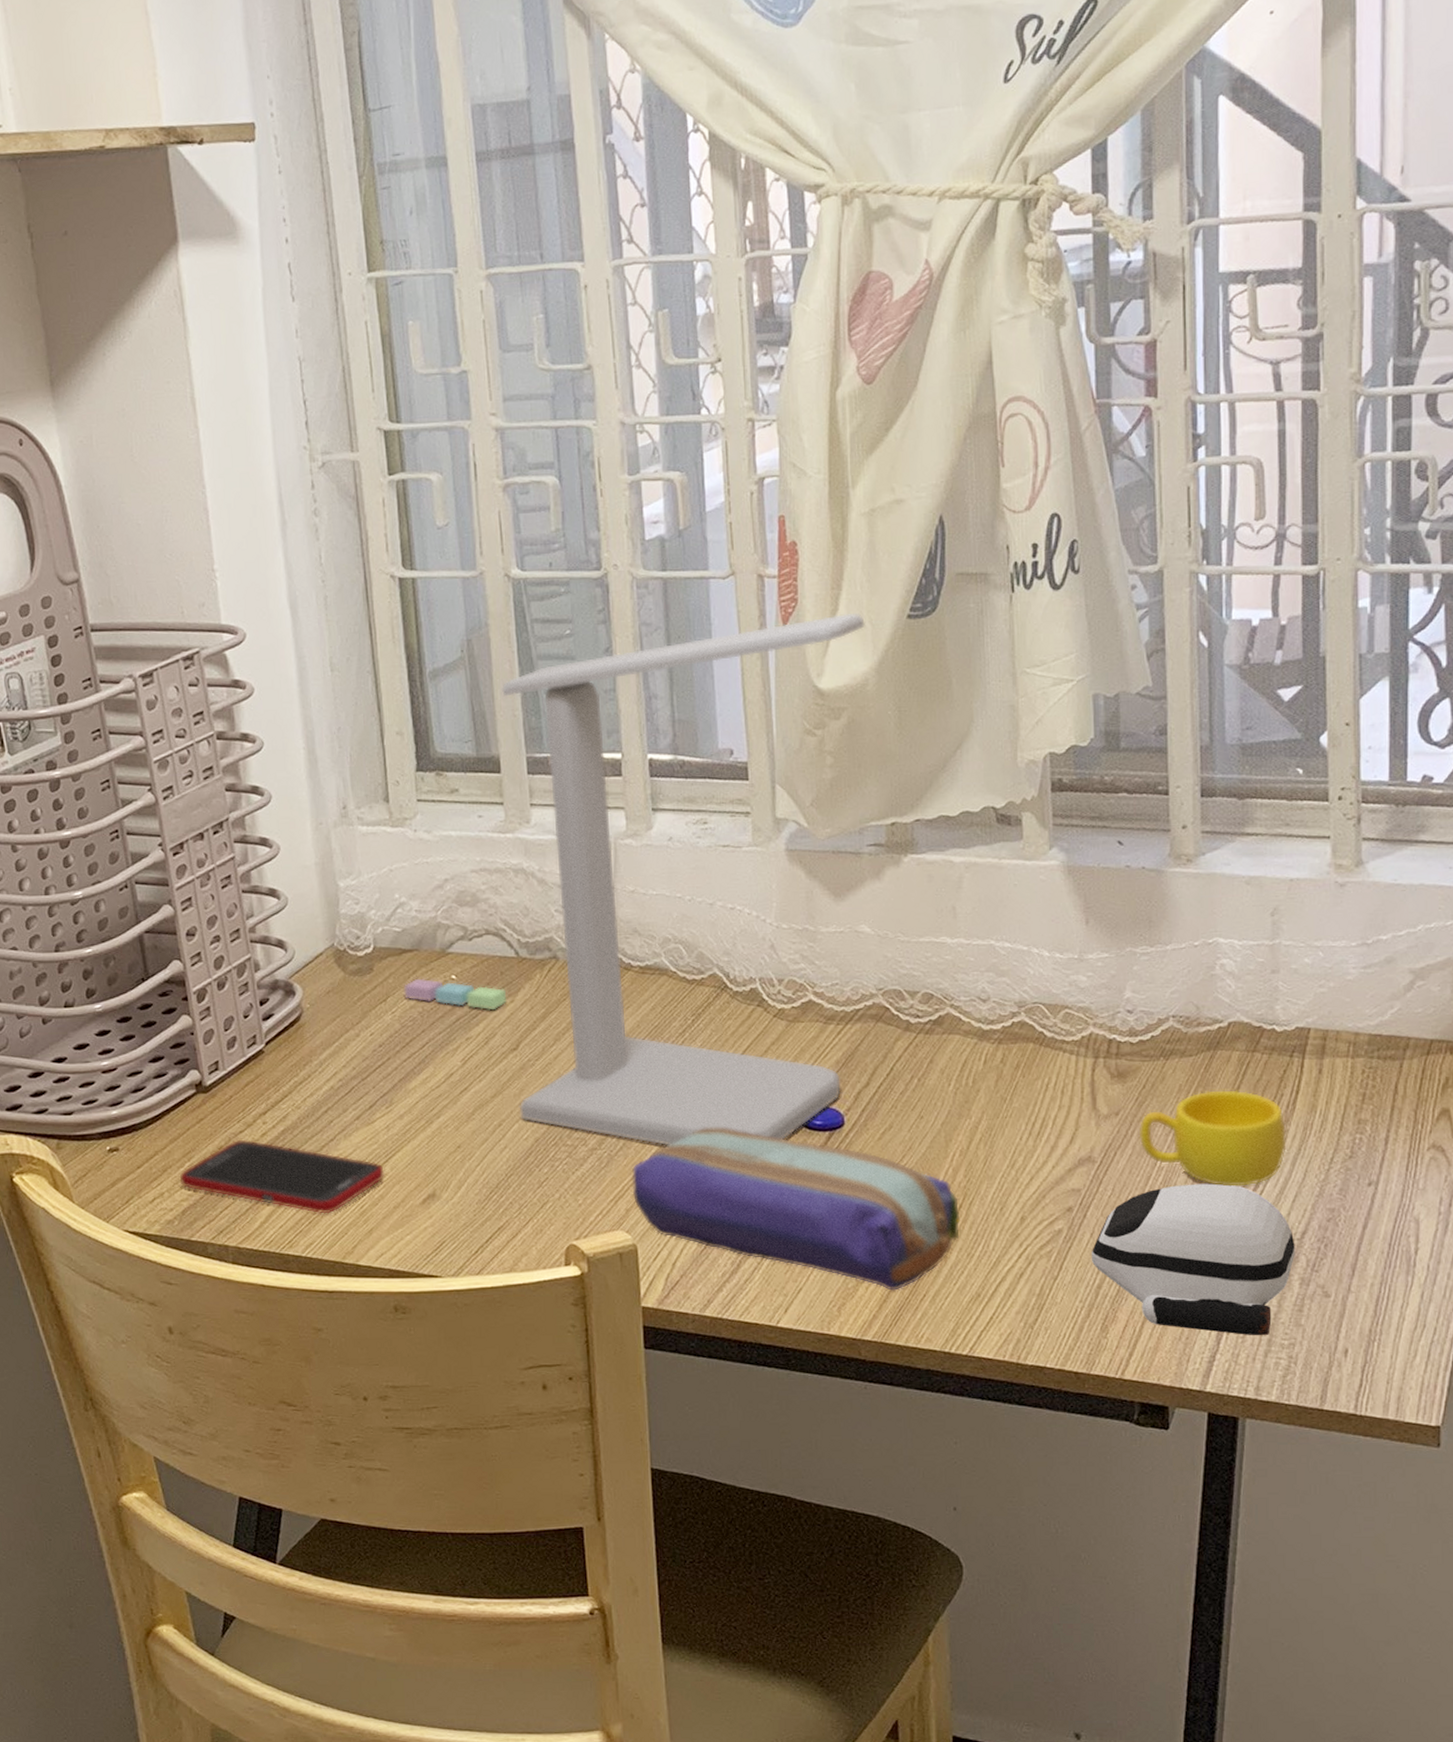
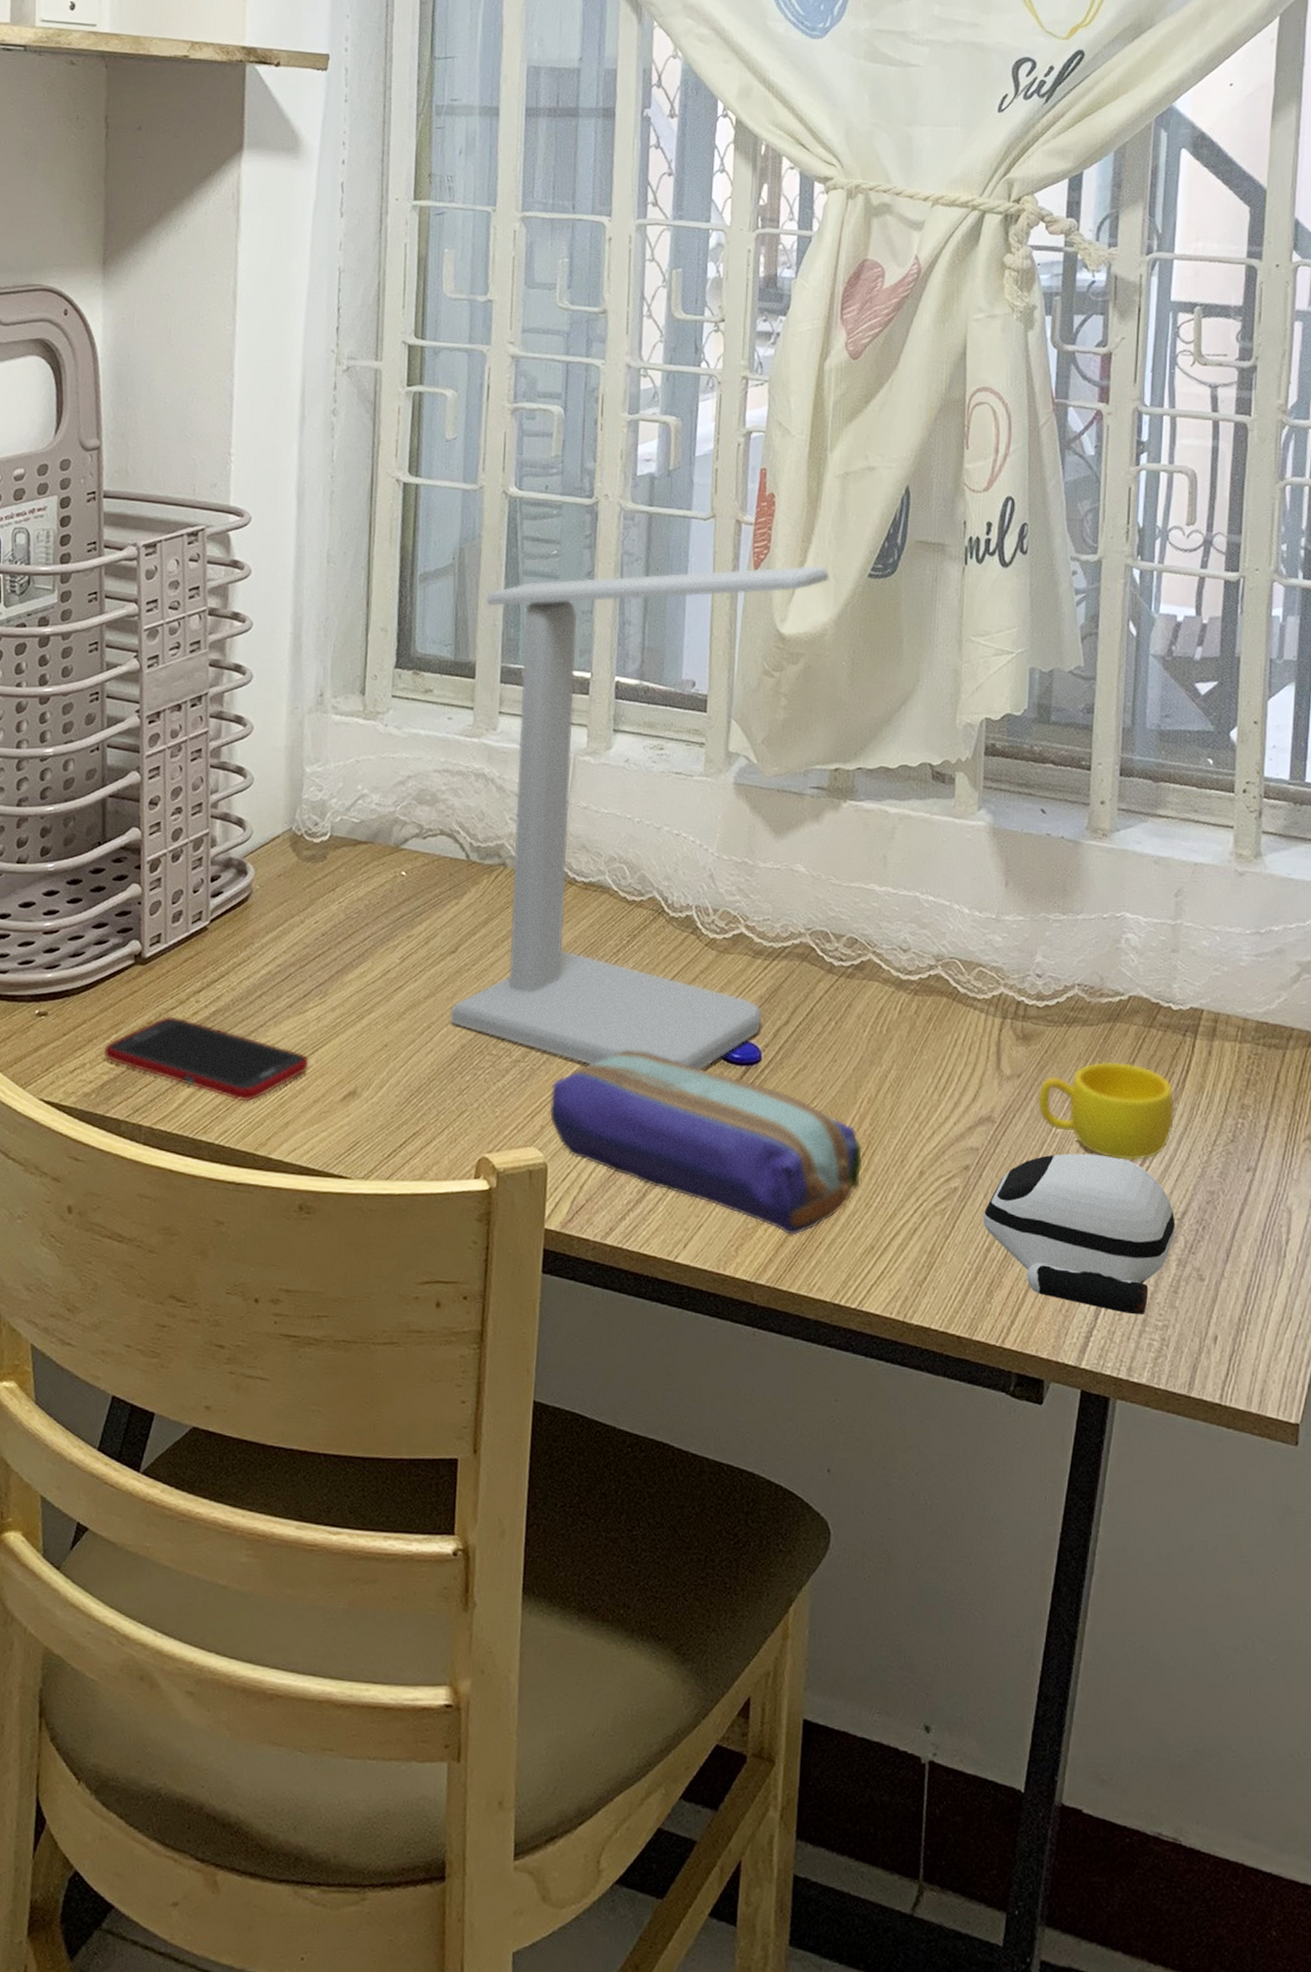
sticky notes: present [404,978,507,1011] -> none [353,871,453,911]

